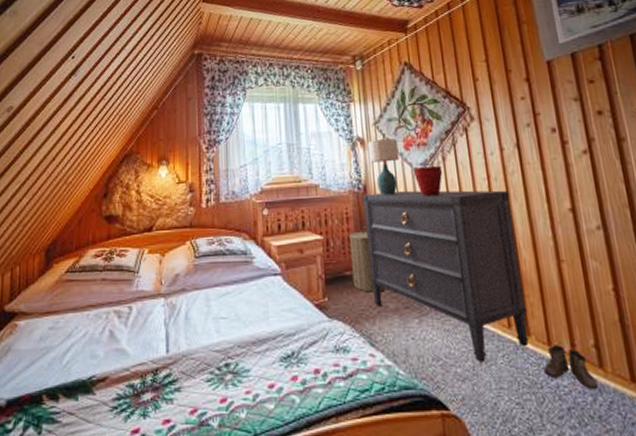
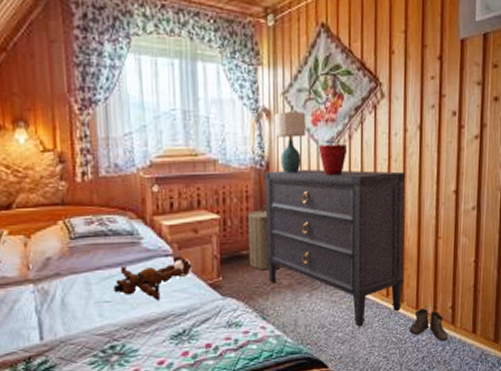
teddy bear: none [228,275,300,320] -> present [113,255,193,301]

